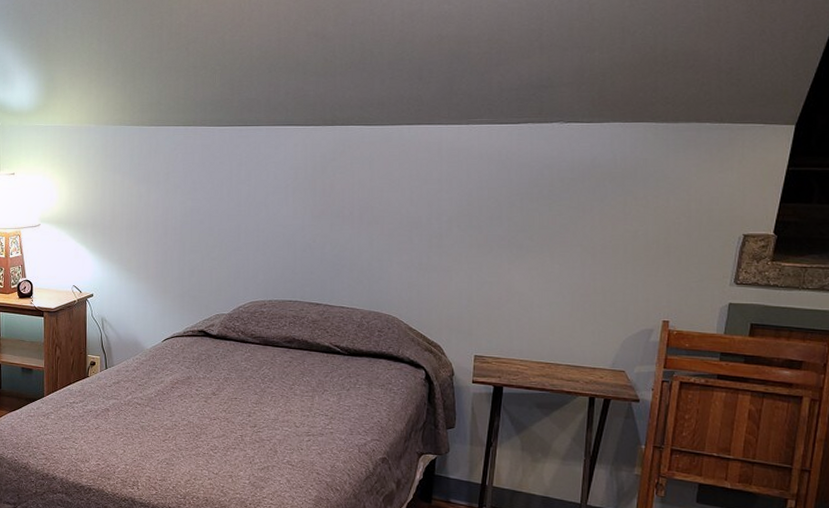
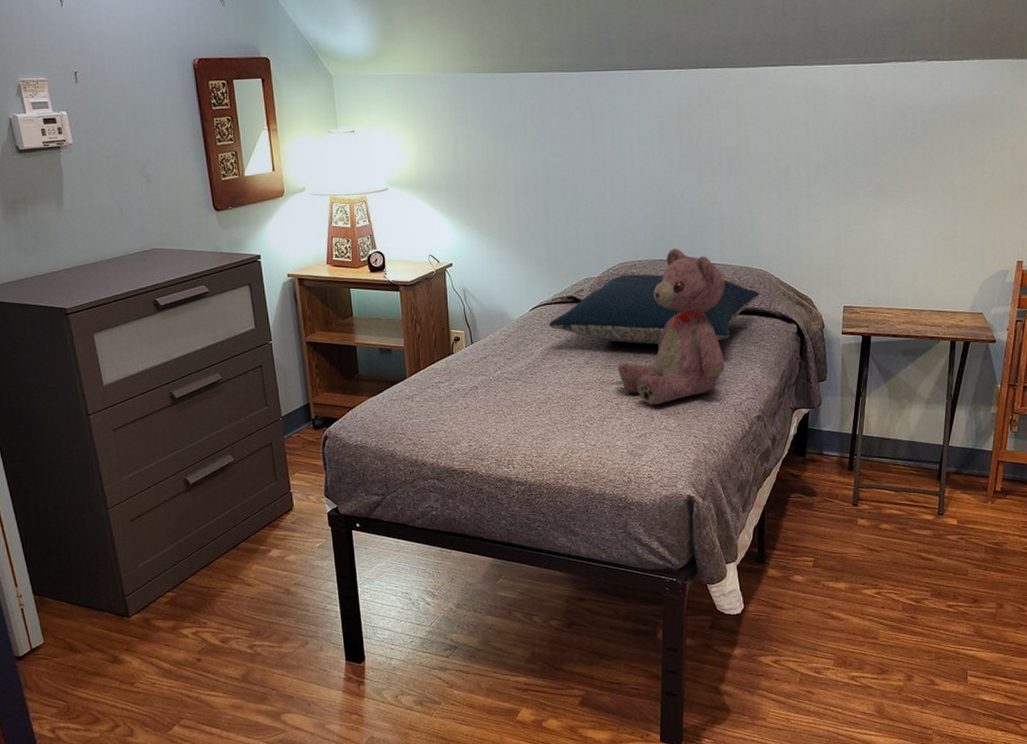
pillow: none [179,313,389,381] -> present [548,274,760,345]
teddy bear: none [243,291,353,440] -> present [617,248,725,406]

